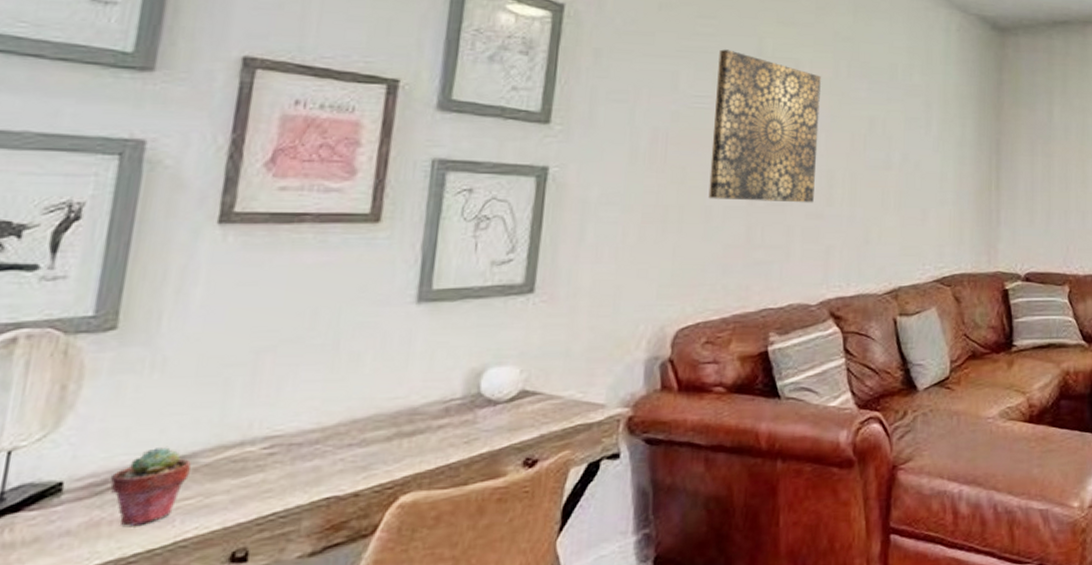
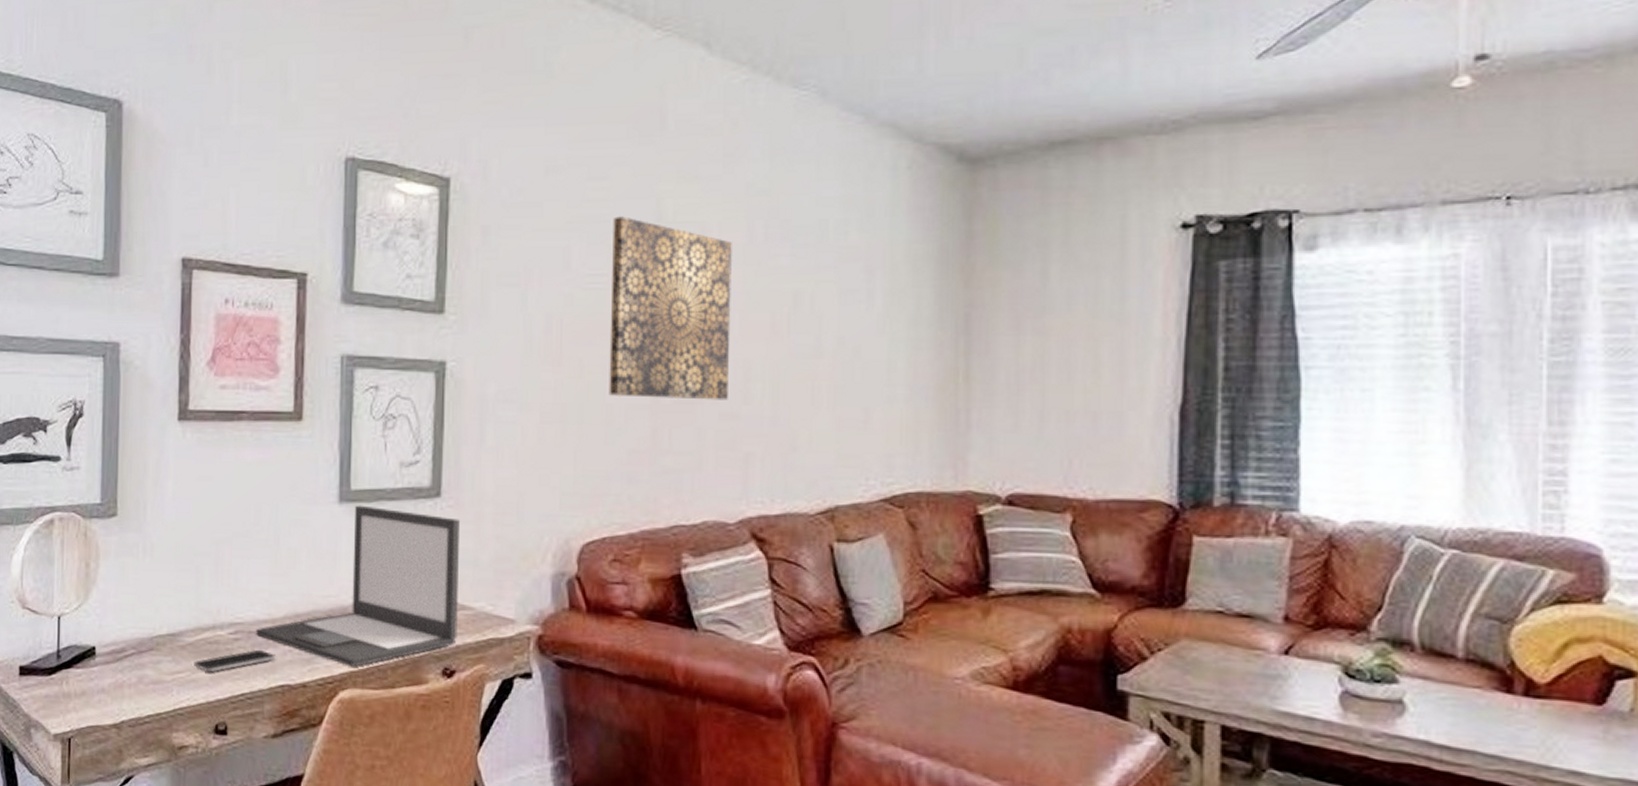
potted succulent: present [110,447,191,526] -> none [125,624,179,691]
smartphone: none [209,462,323,494] -> present [194,649,276,672]
laptop: none [299,304,554,469] -> present [256,505,461,667]

